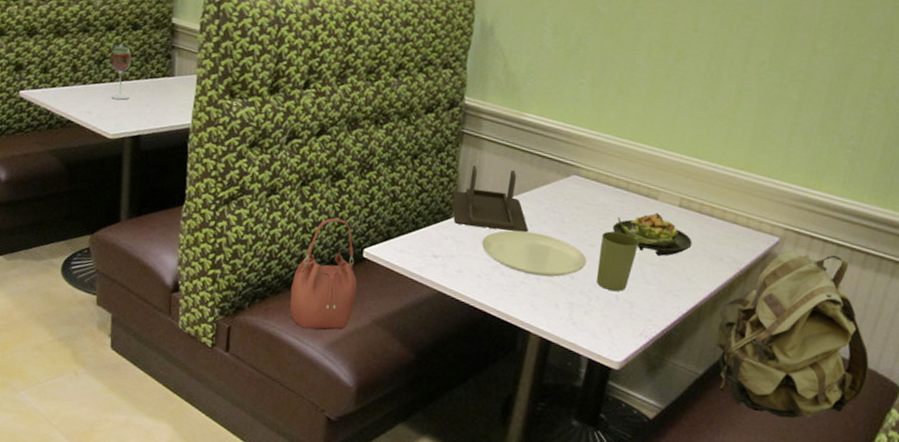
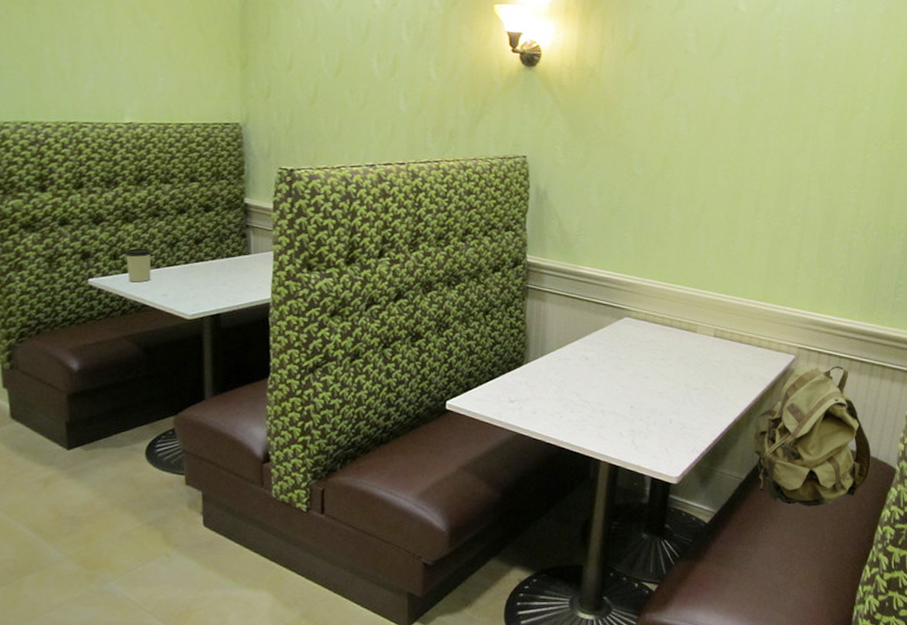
cup: none [55,63,79,98] -> present [125,248,151,283]
wineglass: present [109,43,132,100] -> none [183,225,206,280]
handbag: present [289,218,358,330] -> none [380,376,443,483]
napkin holder: present [452,166,529,233] -> none [522,316,591,372]
plate: present [481,230,587,277] -> none [552,370,643,409]
cup: present [596,231,640,292] -> none [652,364,685,416]
salad: present [613,213,693,256] -> none [662,344,727,381]

